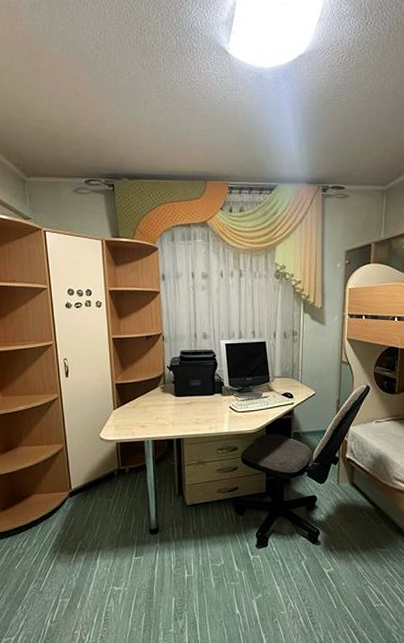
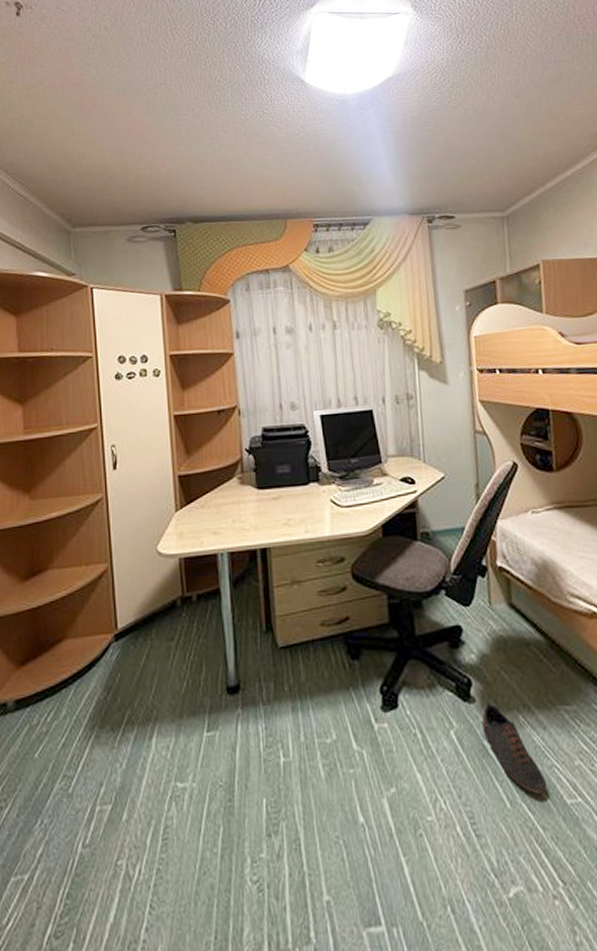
shoe: none [324,545,362,601] -> present [482,703,548,794]

